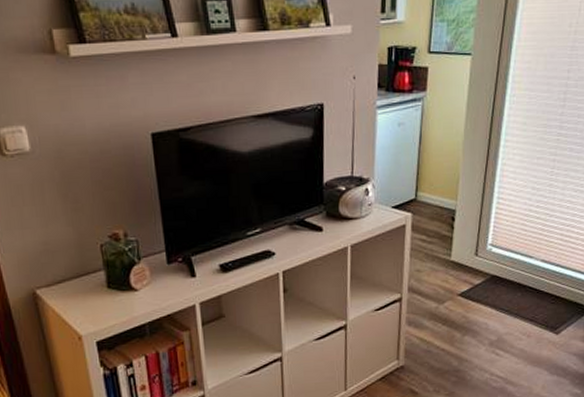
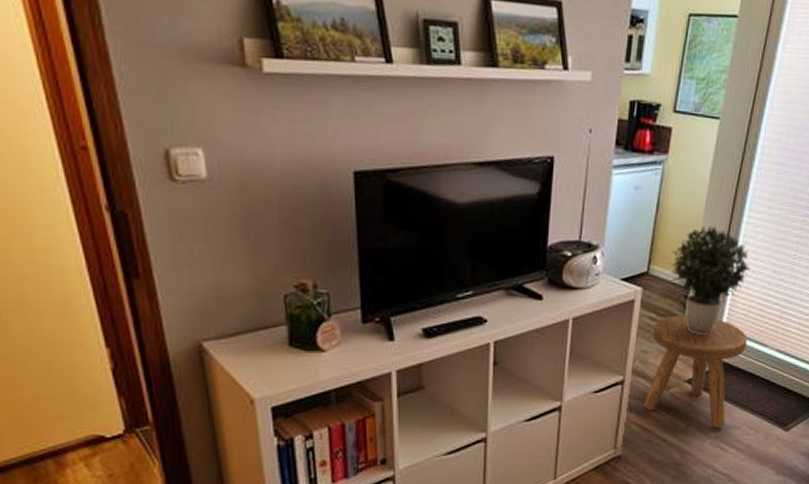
stool: none [421,235,513,336] -> present [643,315,747,428]
potted plant: none [436,152,511,251] -> present [670,225,751,334]

